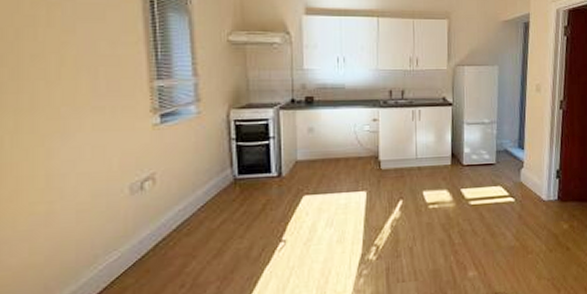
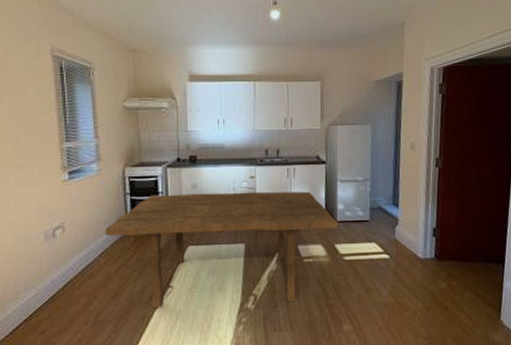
dining table: none [206,134,464,266] -> present [105,191,338,309]

